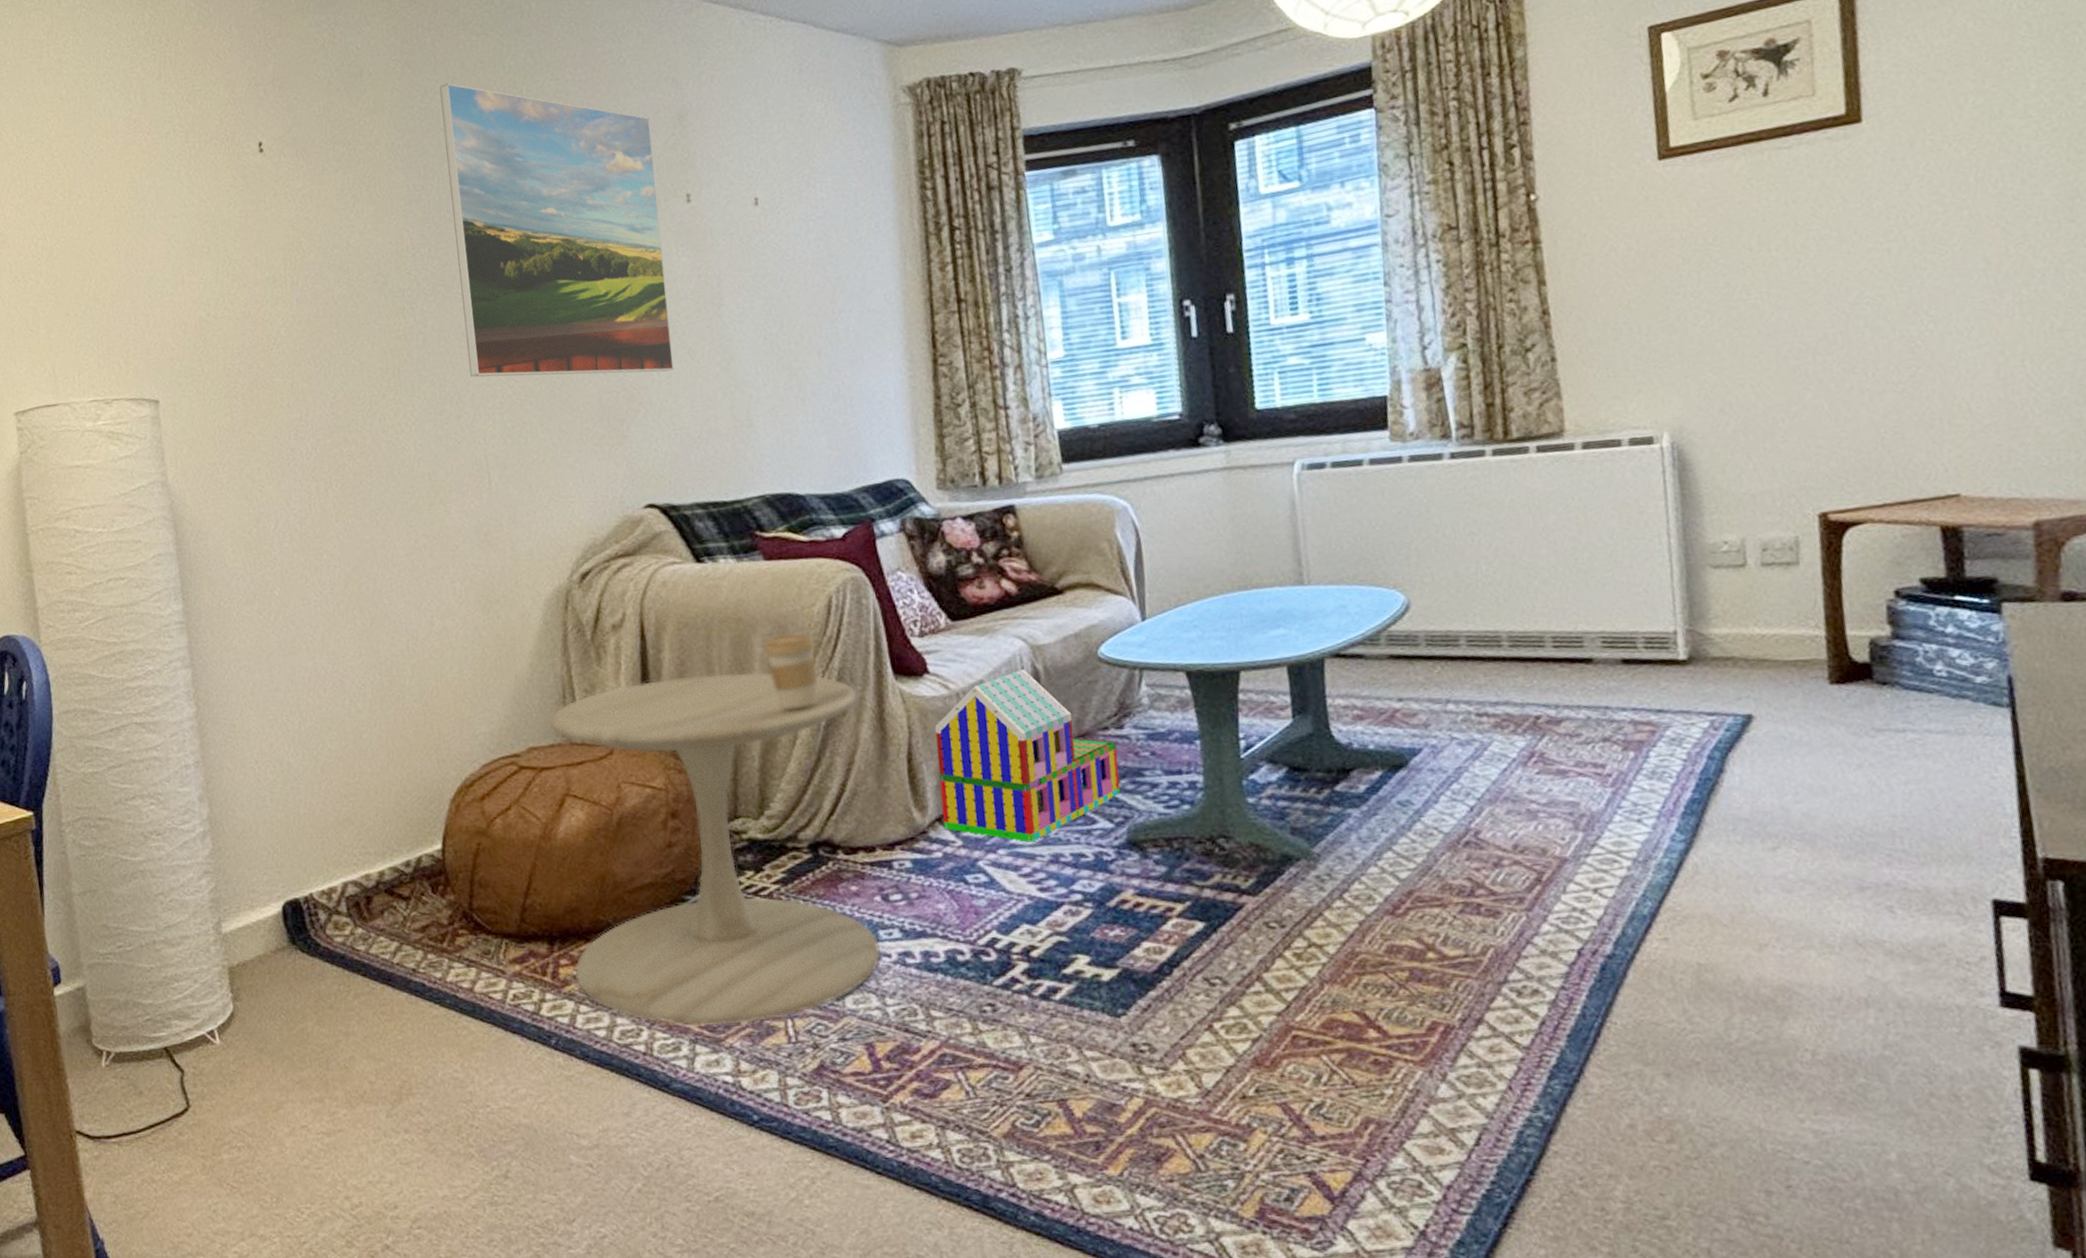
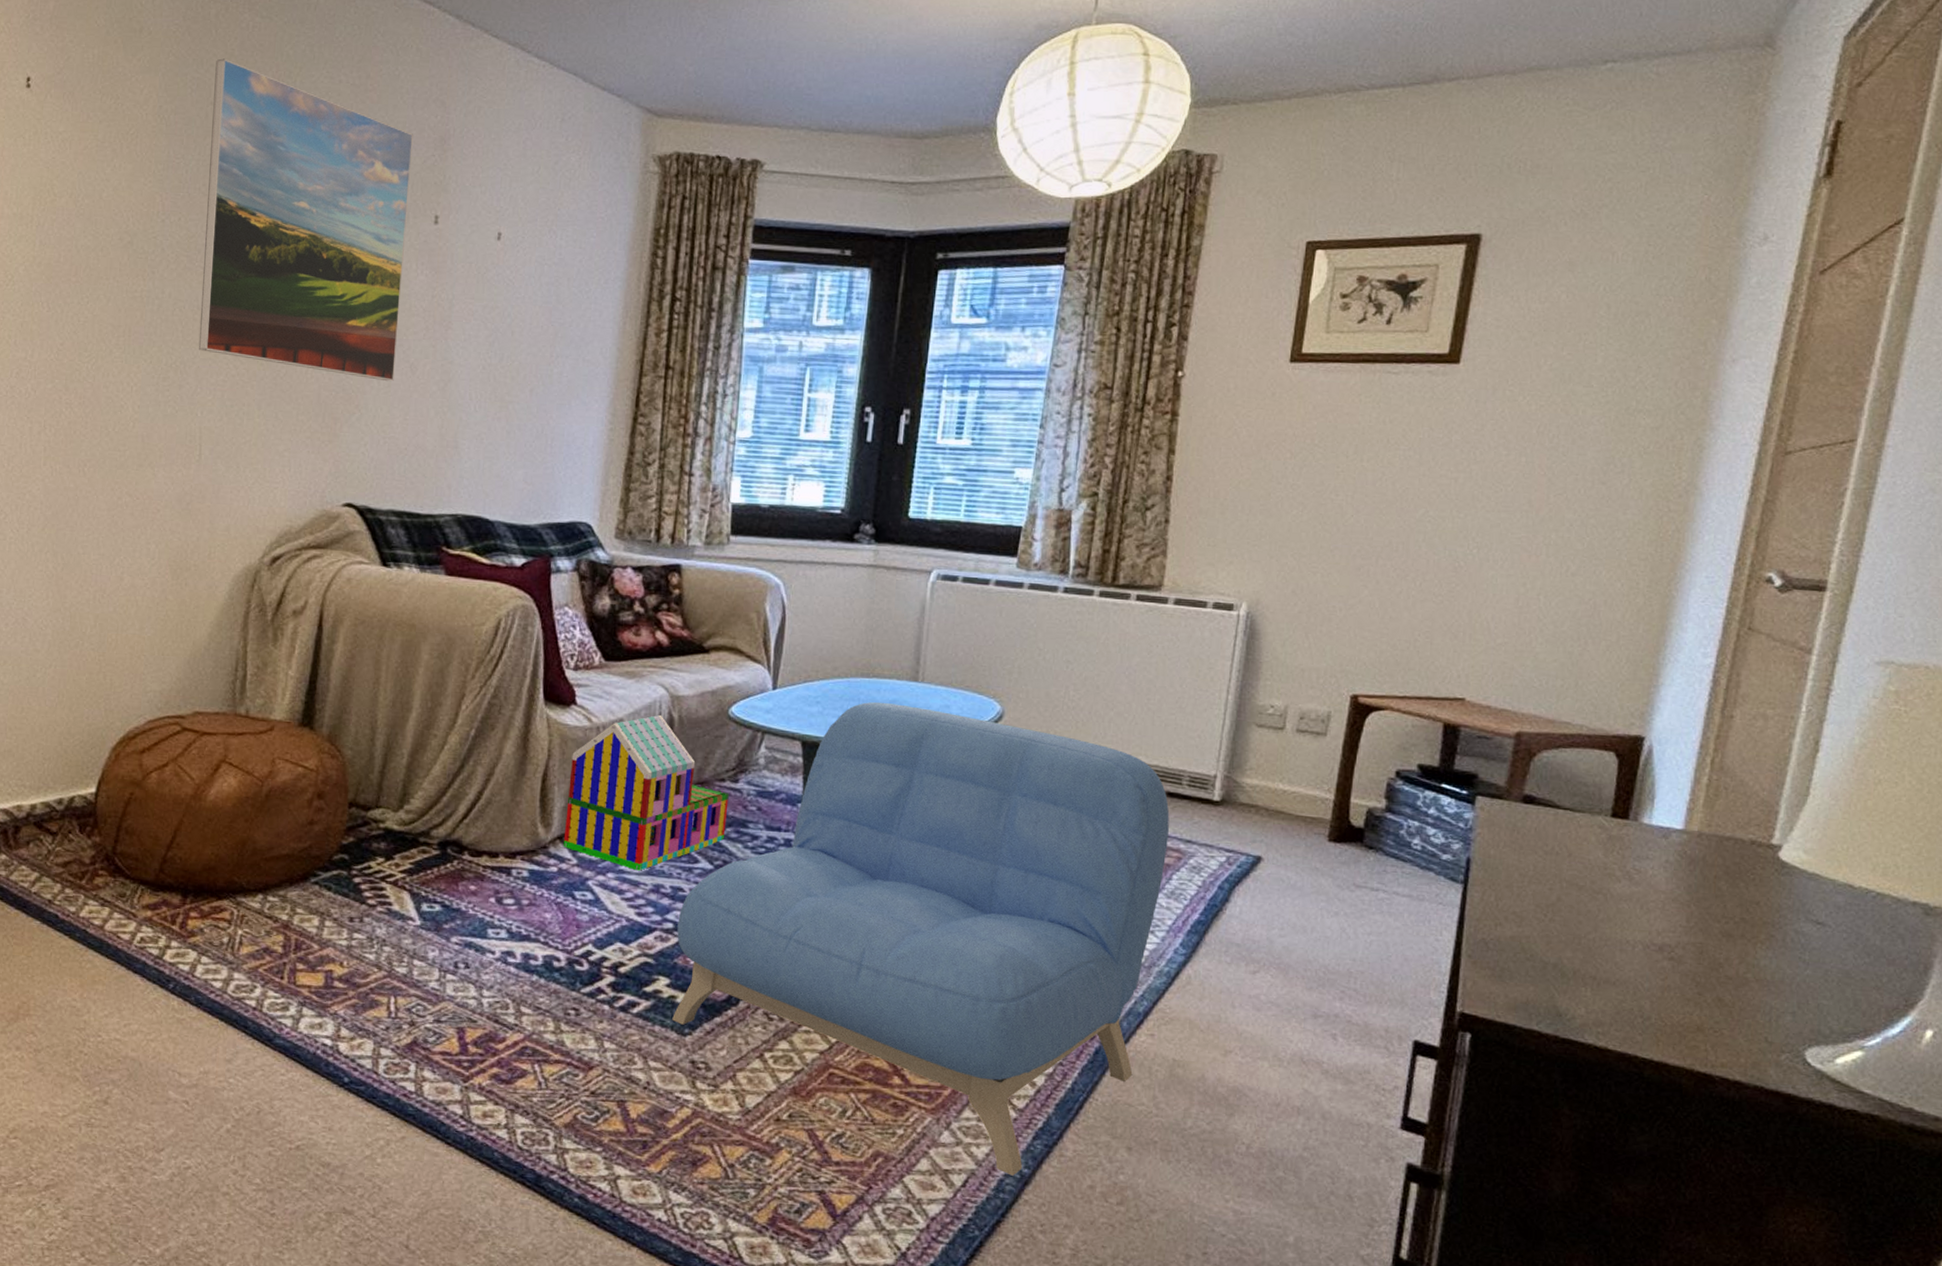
side table: present [550,672,881,1026] -> none [203,669,508,995]
coffee cup: present [764,633,819,709] -> none [430,646,479,717]
armchair: none [1086,612,1653,1125] -> present [672,702,1170,1176]

